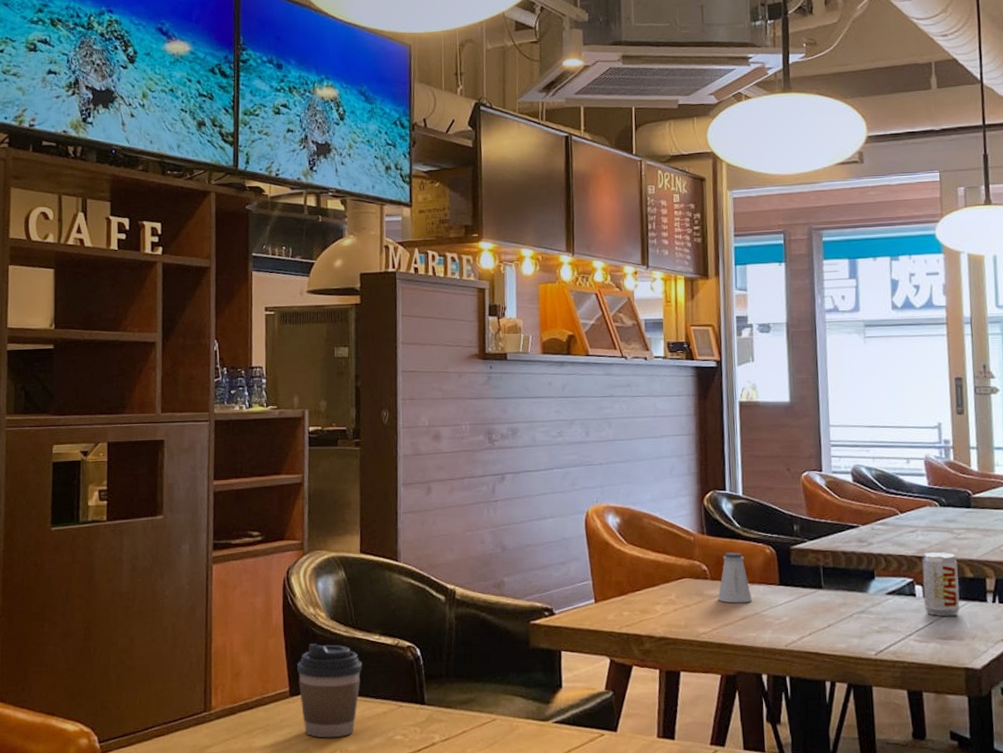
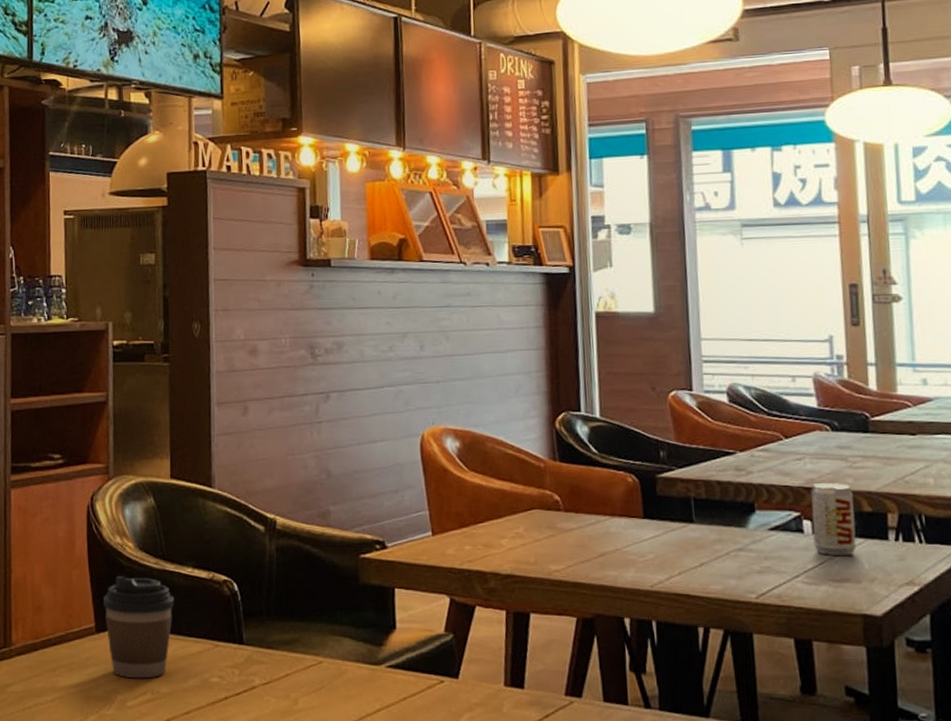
saltshaker: present [718,552,752,603] -> none [572,481,612,538]

